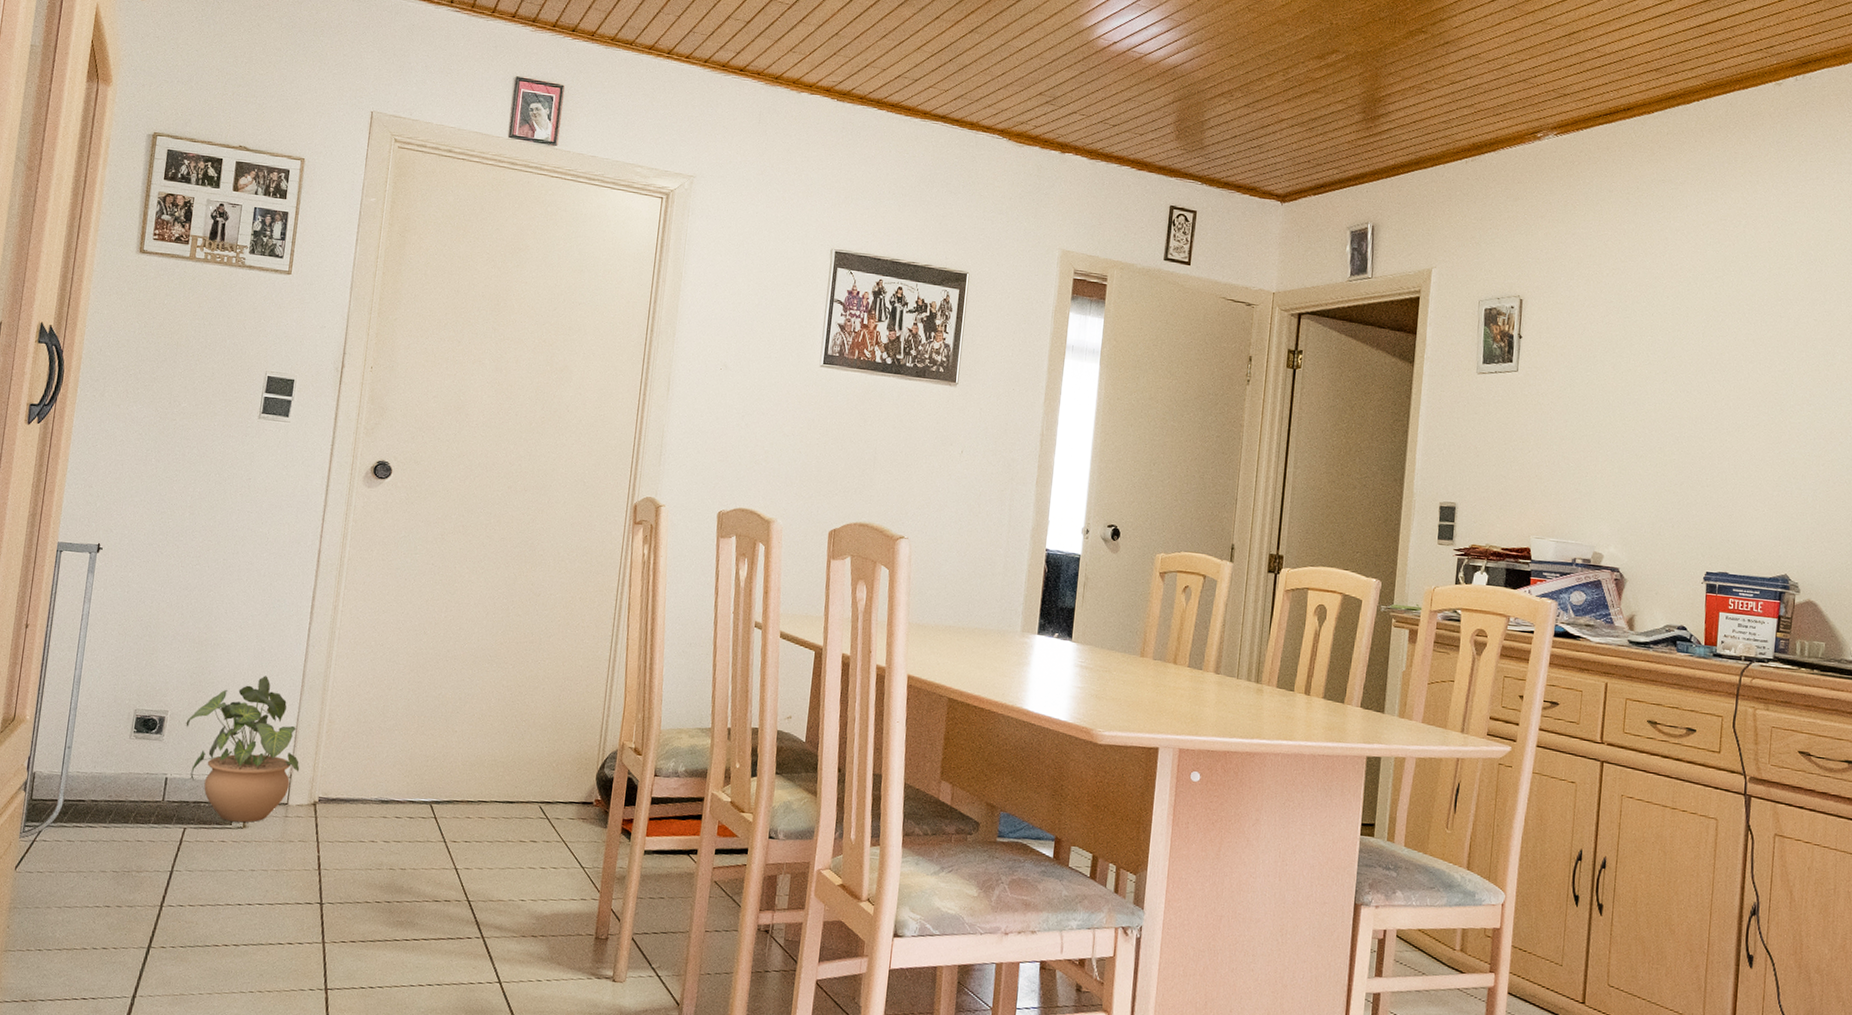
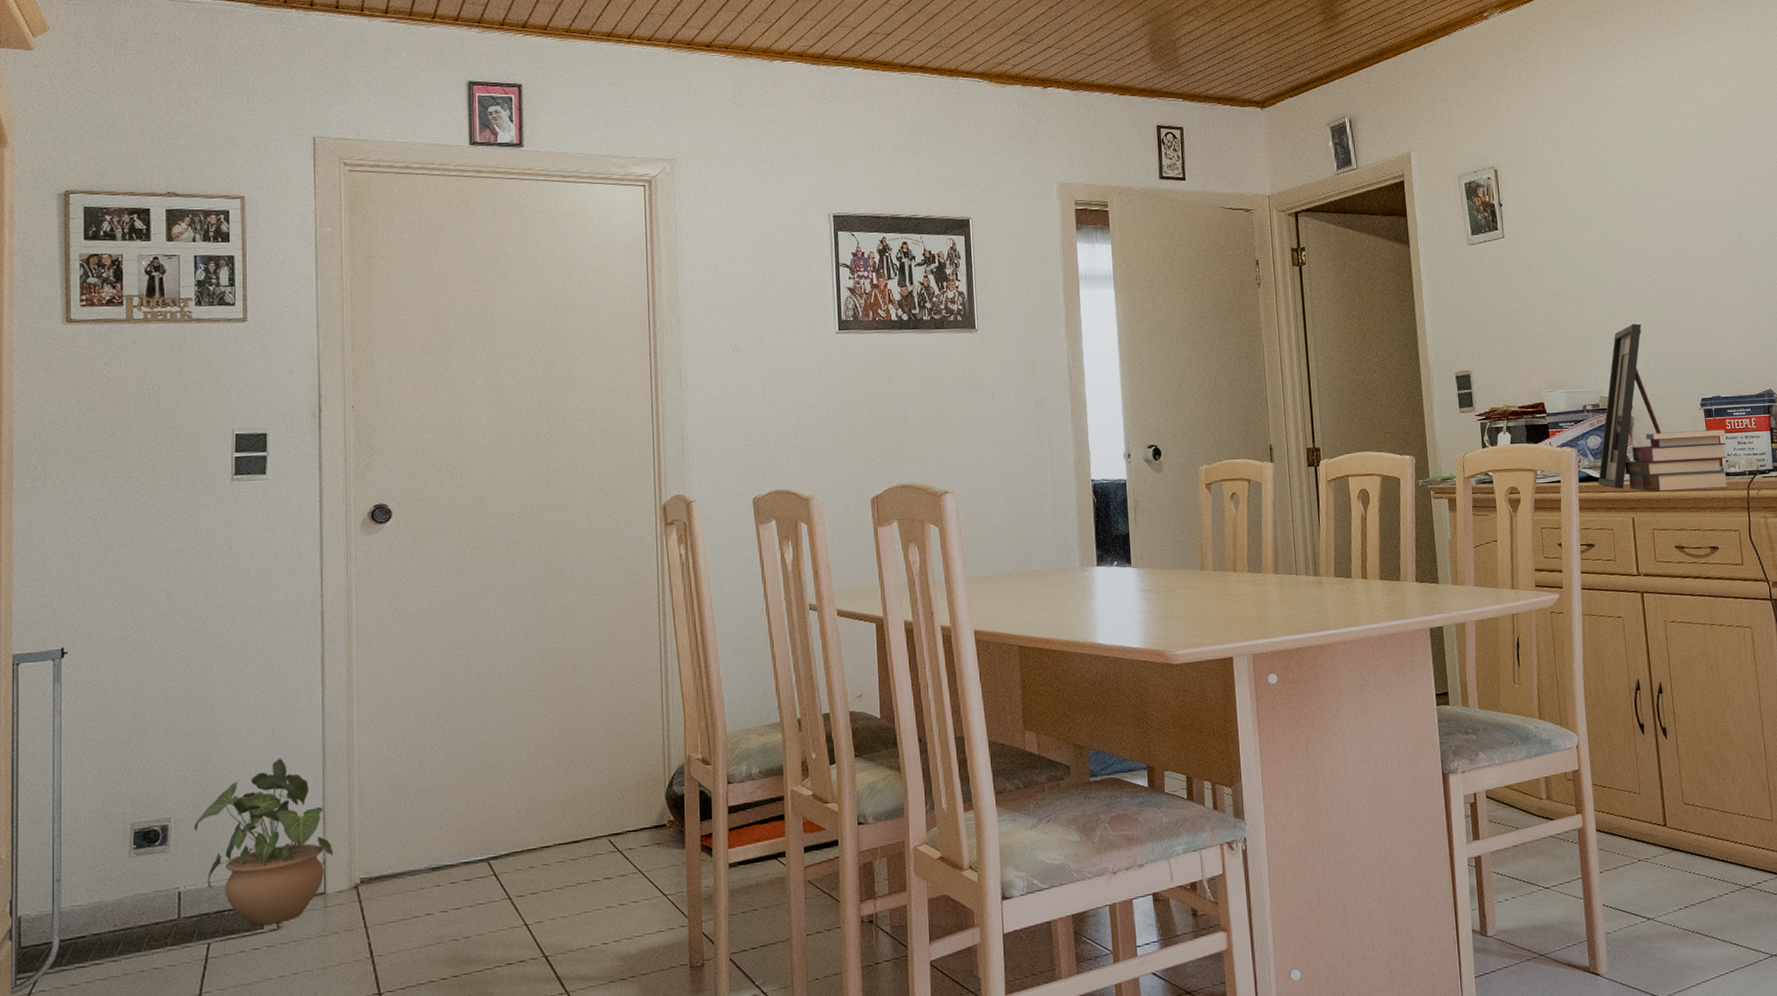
picture frame: none [1574,482,1655,652] -> present [1598,323,1661,489]
books: none [1606,599,1726,671] -> present [1625,429,1729,492]

